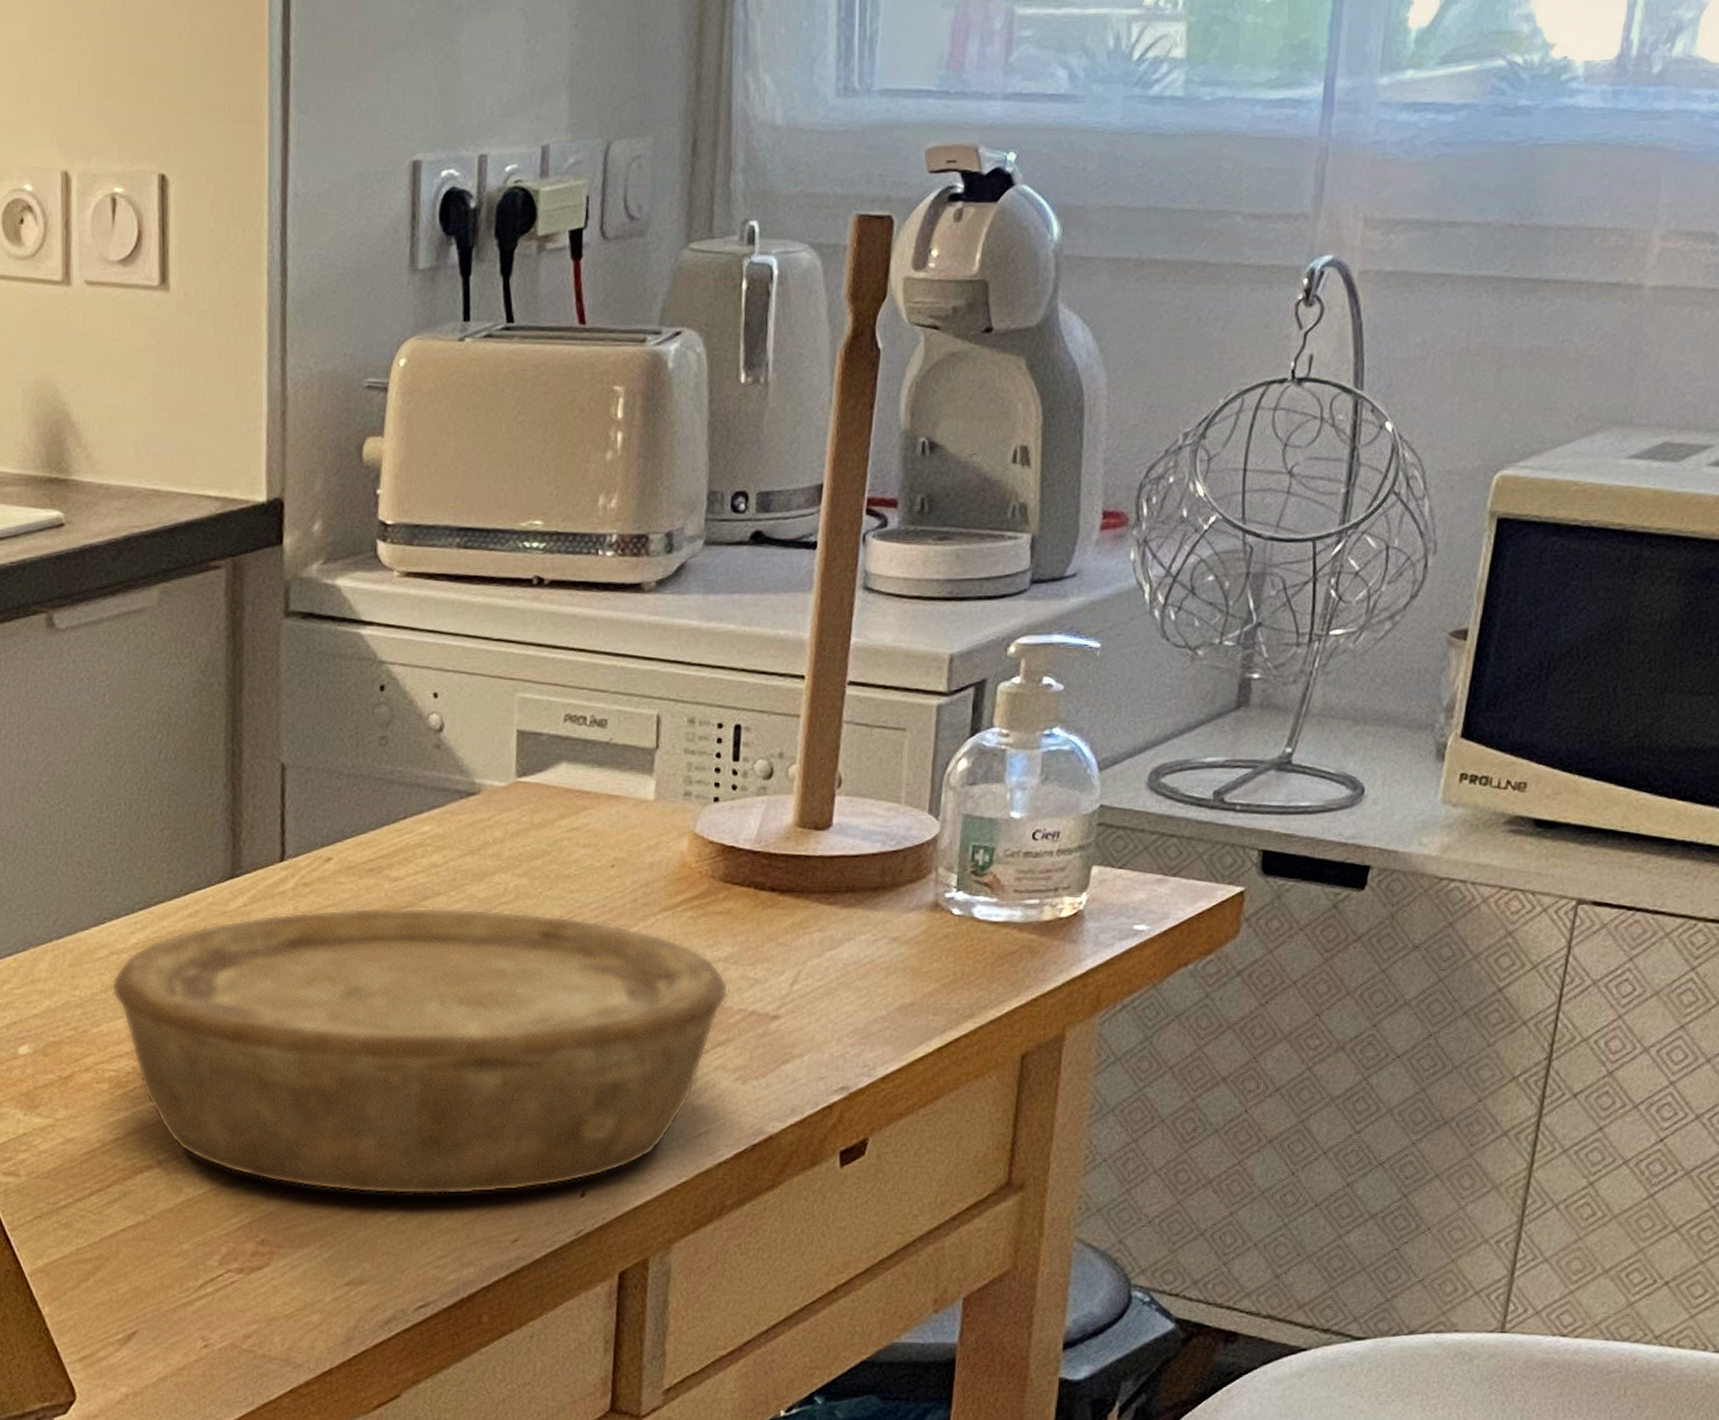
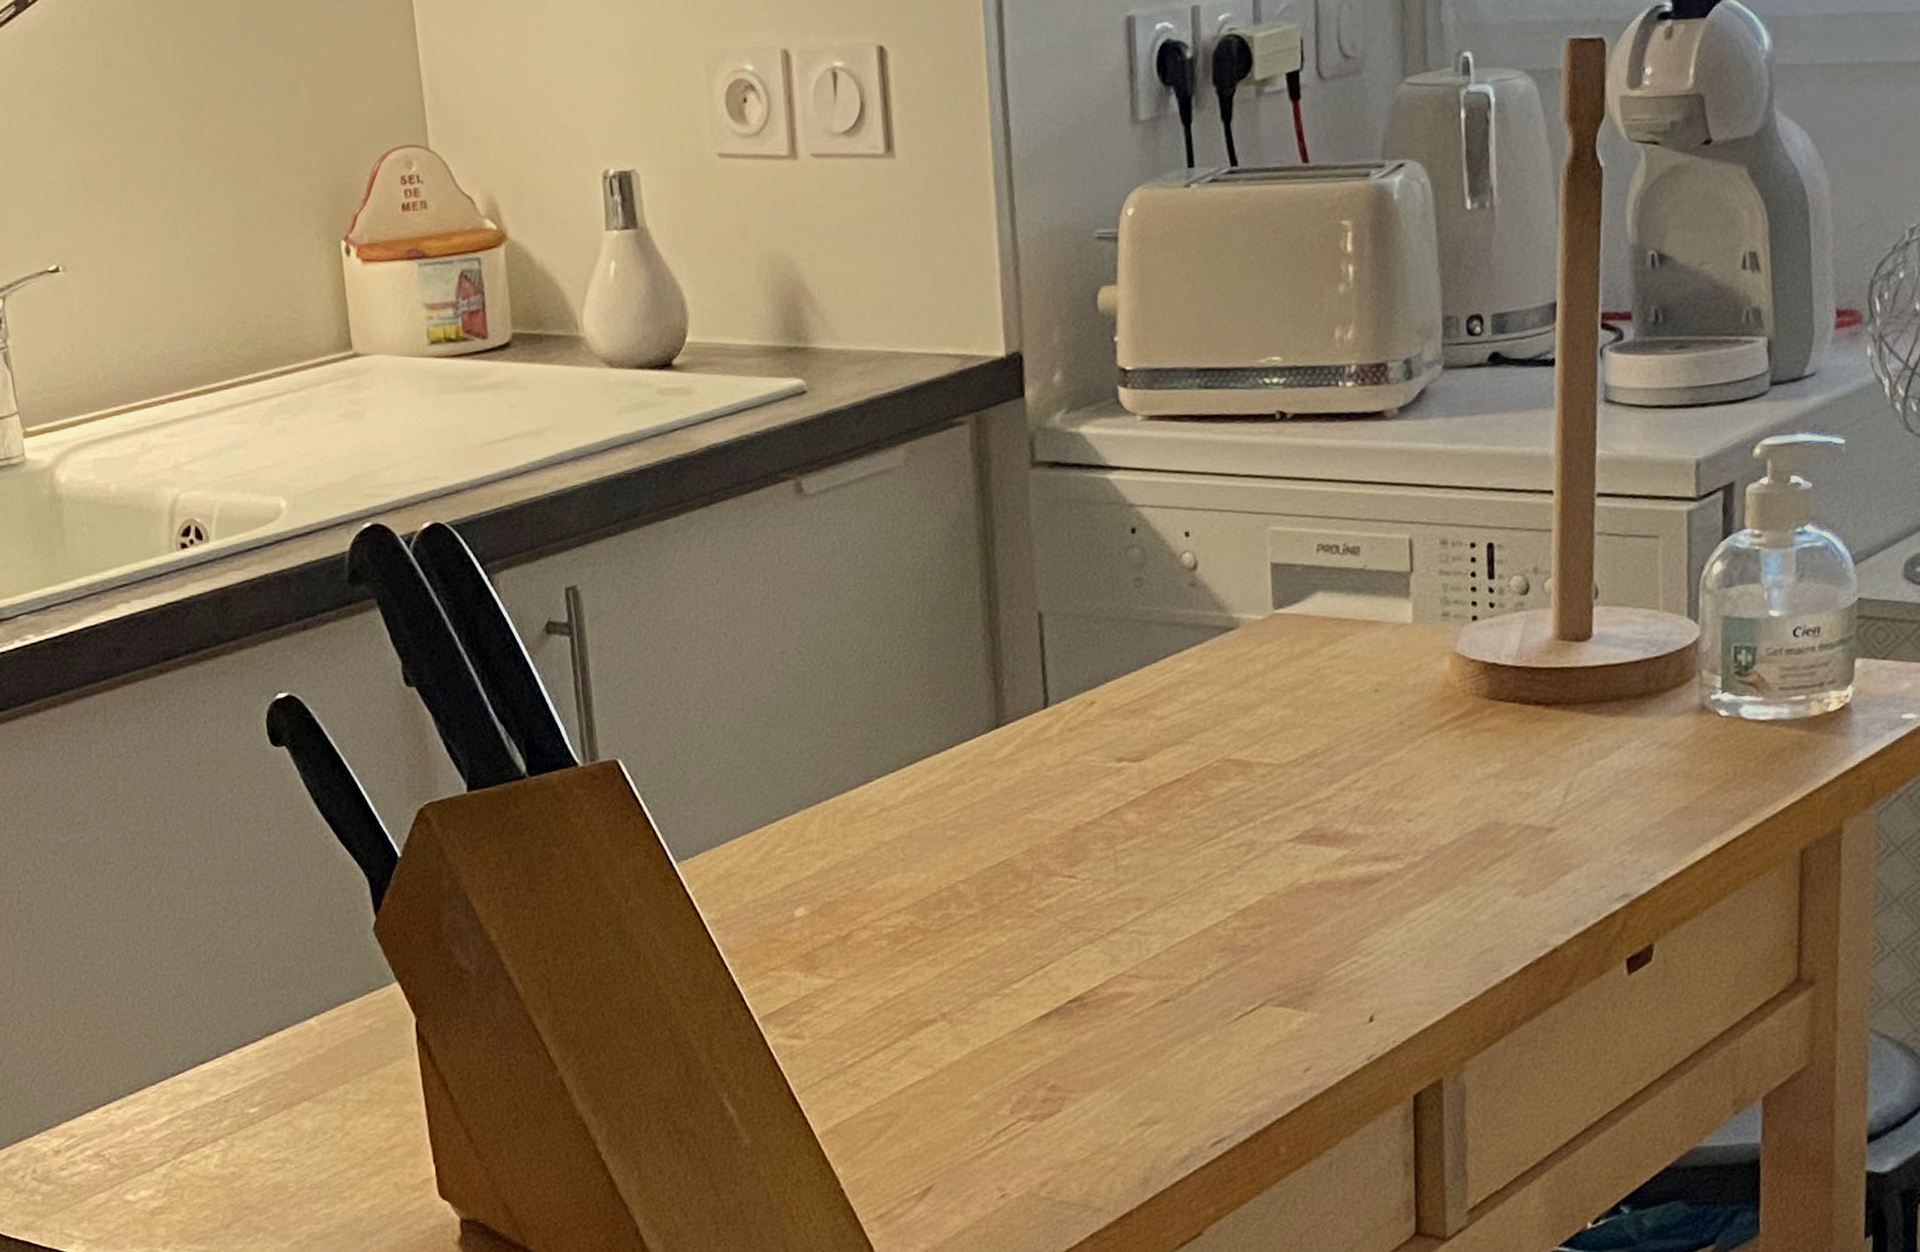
bowl: present [111,907,729,1195] -> none [883,741,1502,1033]

